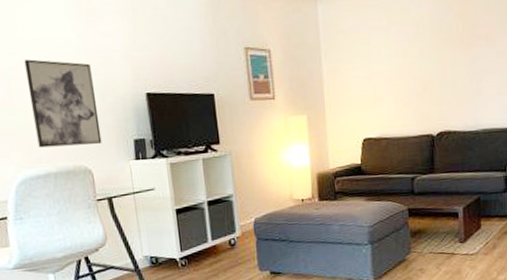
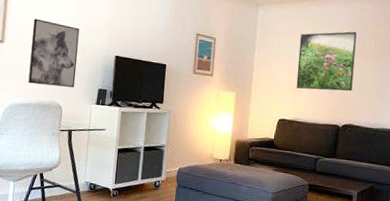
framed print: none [373,16,443,98] -> present [296,31,357,91]

